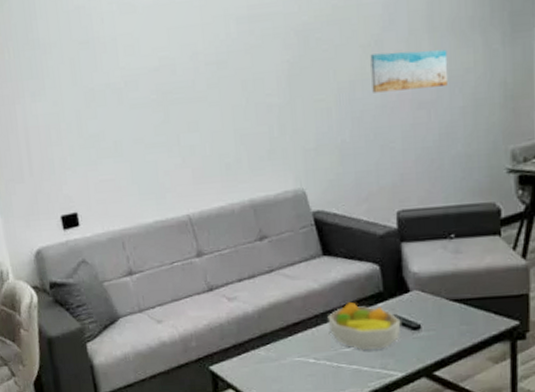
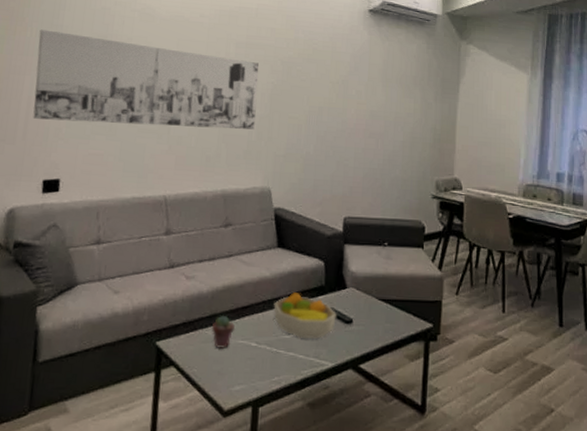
wall art: none [16,38,275,152] -> present [33,29,259,130]
potted succulent: none [264,334,290,368] -> present [212,316,236,348]
wall art: present [370,49,448,93] -> none [336,90,395,123]

